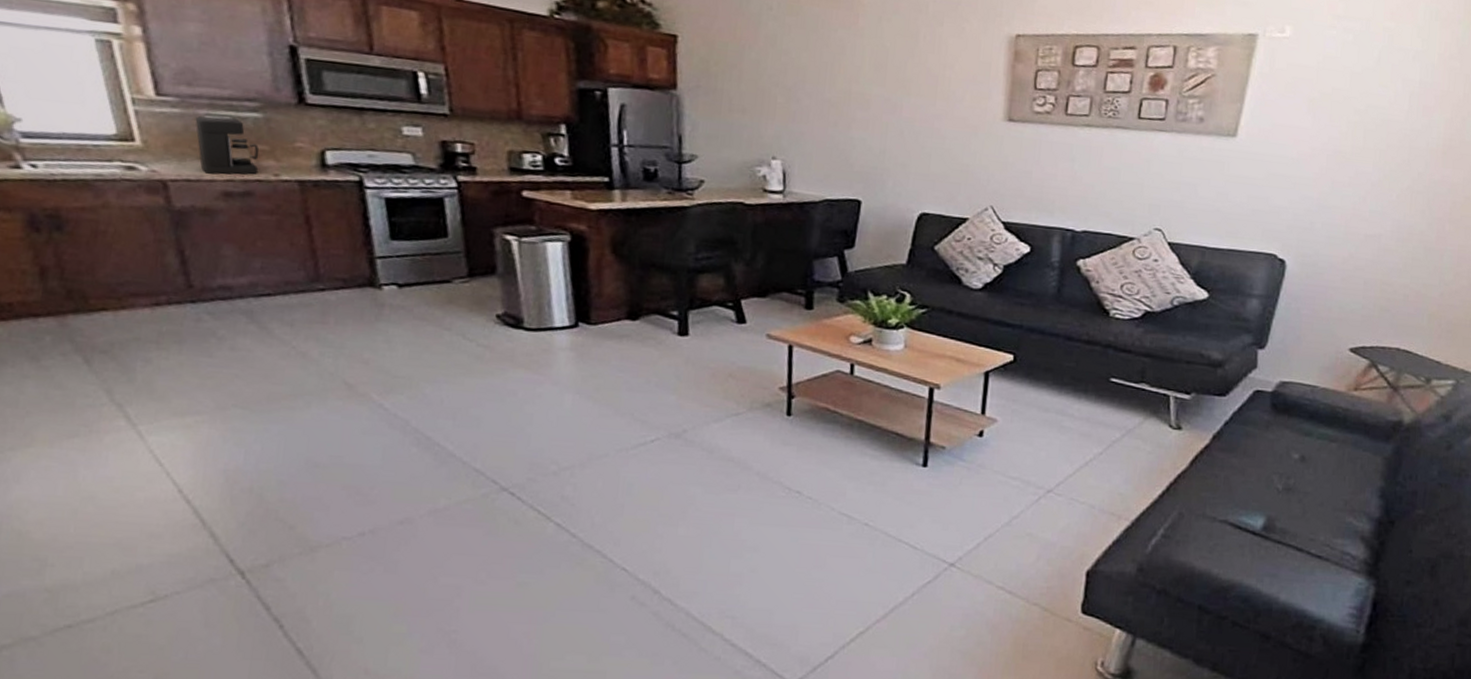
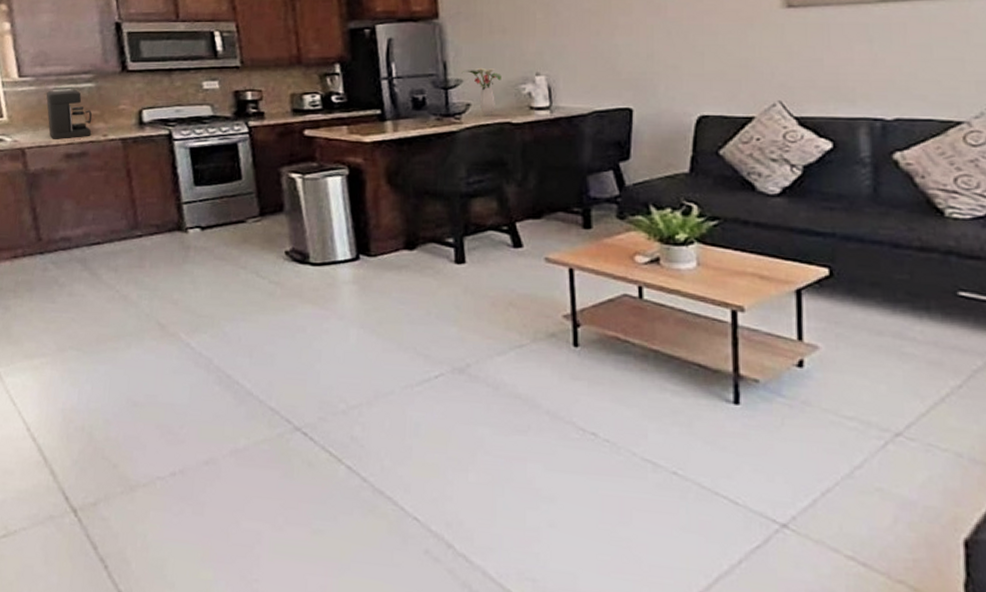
flower arrangement: none [697,145,738,194] -> present [461,67,501,115]

